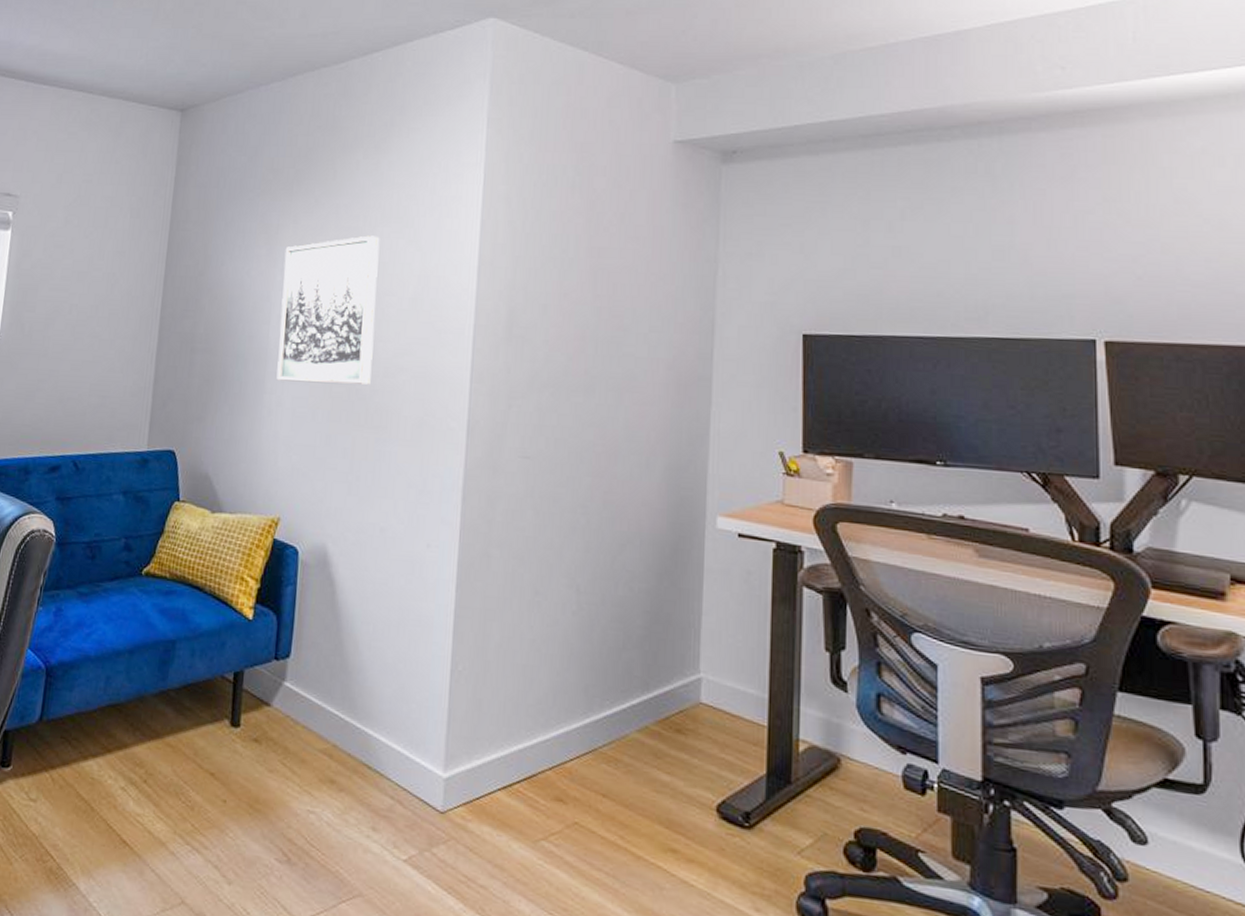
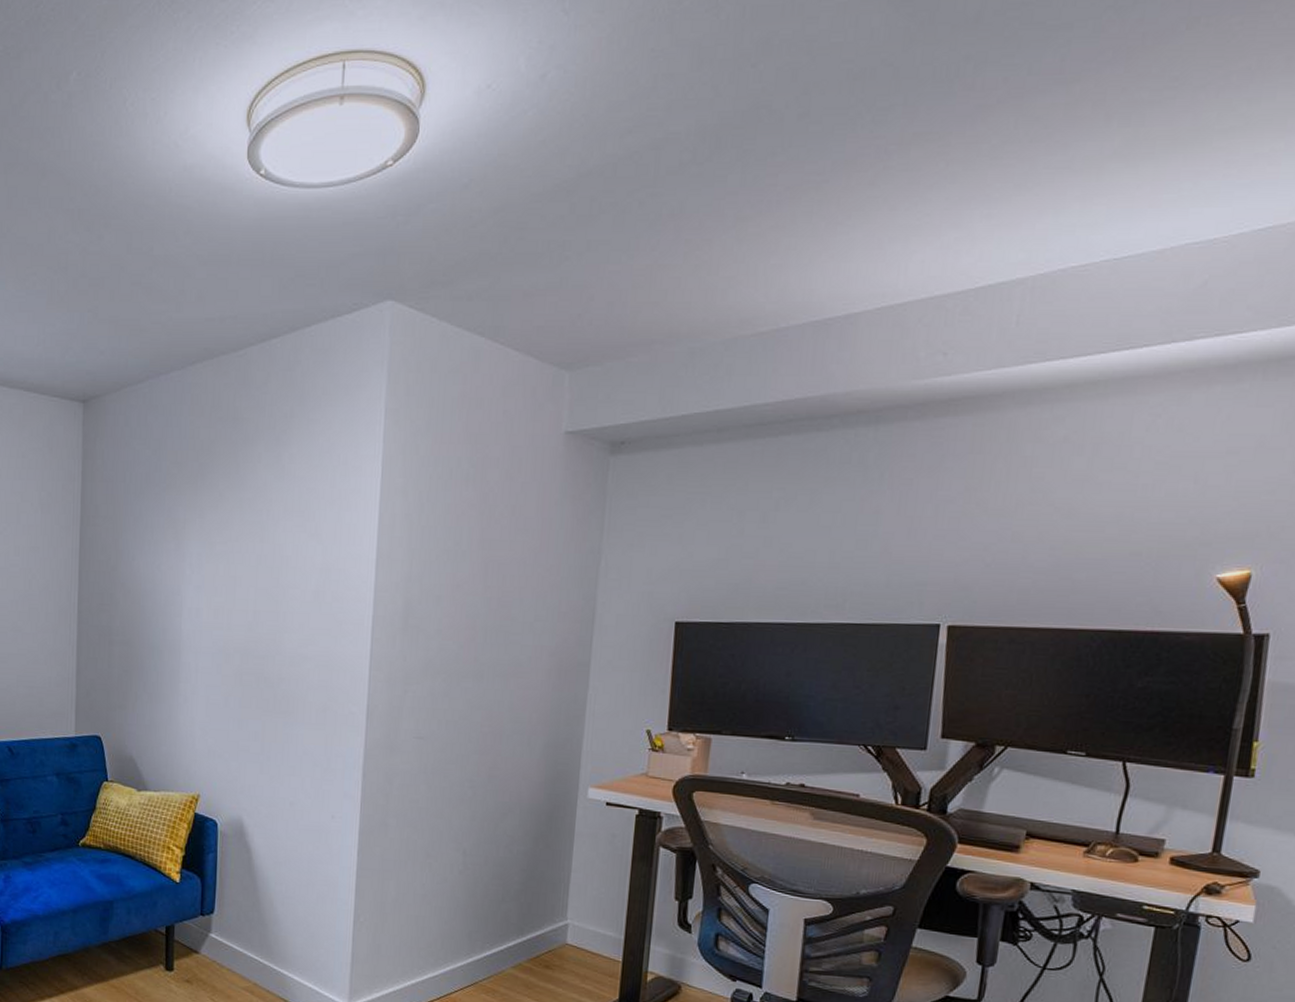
wall art: present [276,235,380,385] -> none [190,529,283,673]

